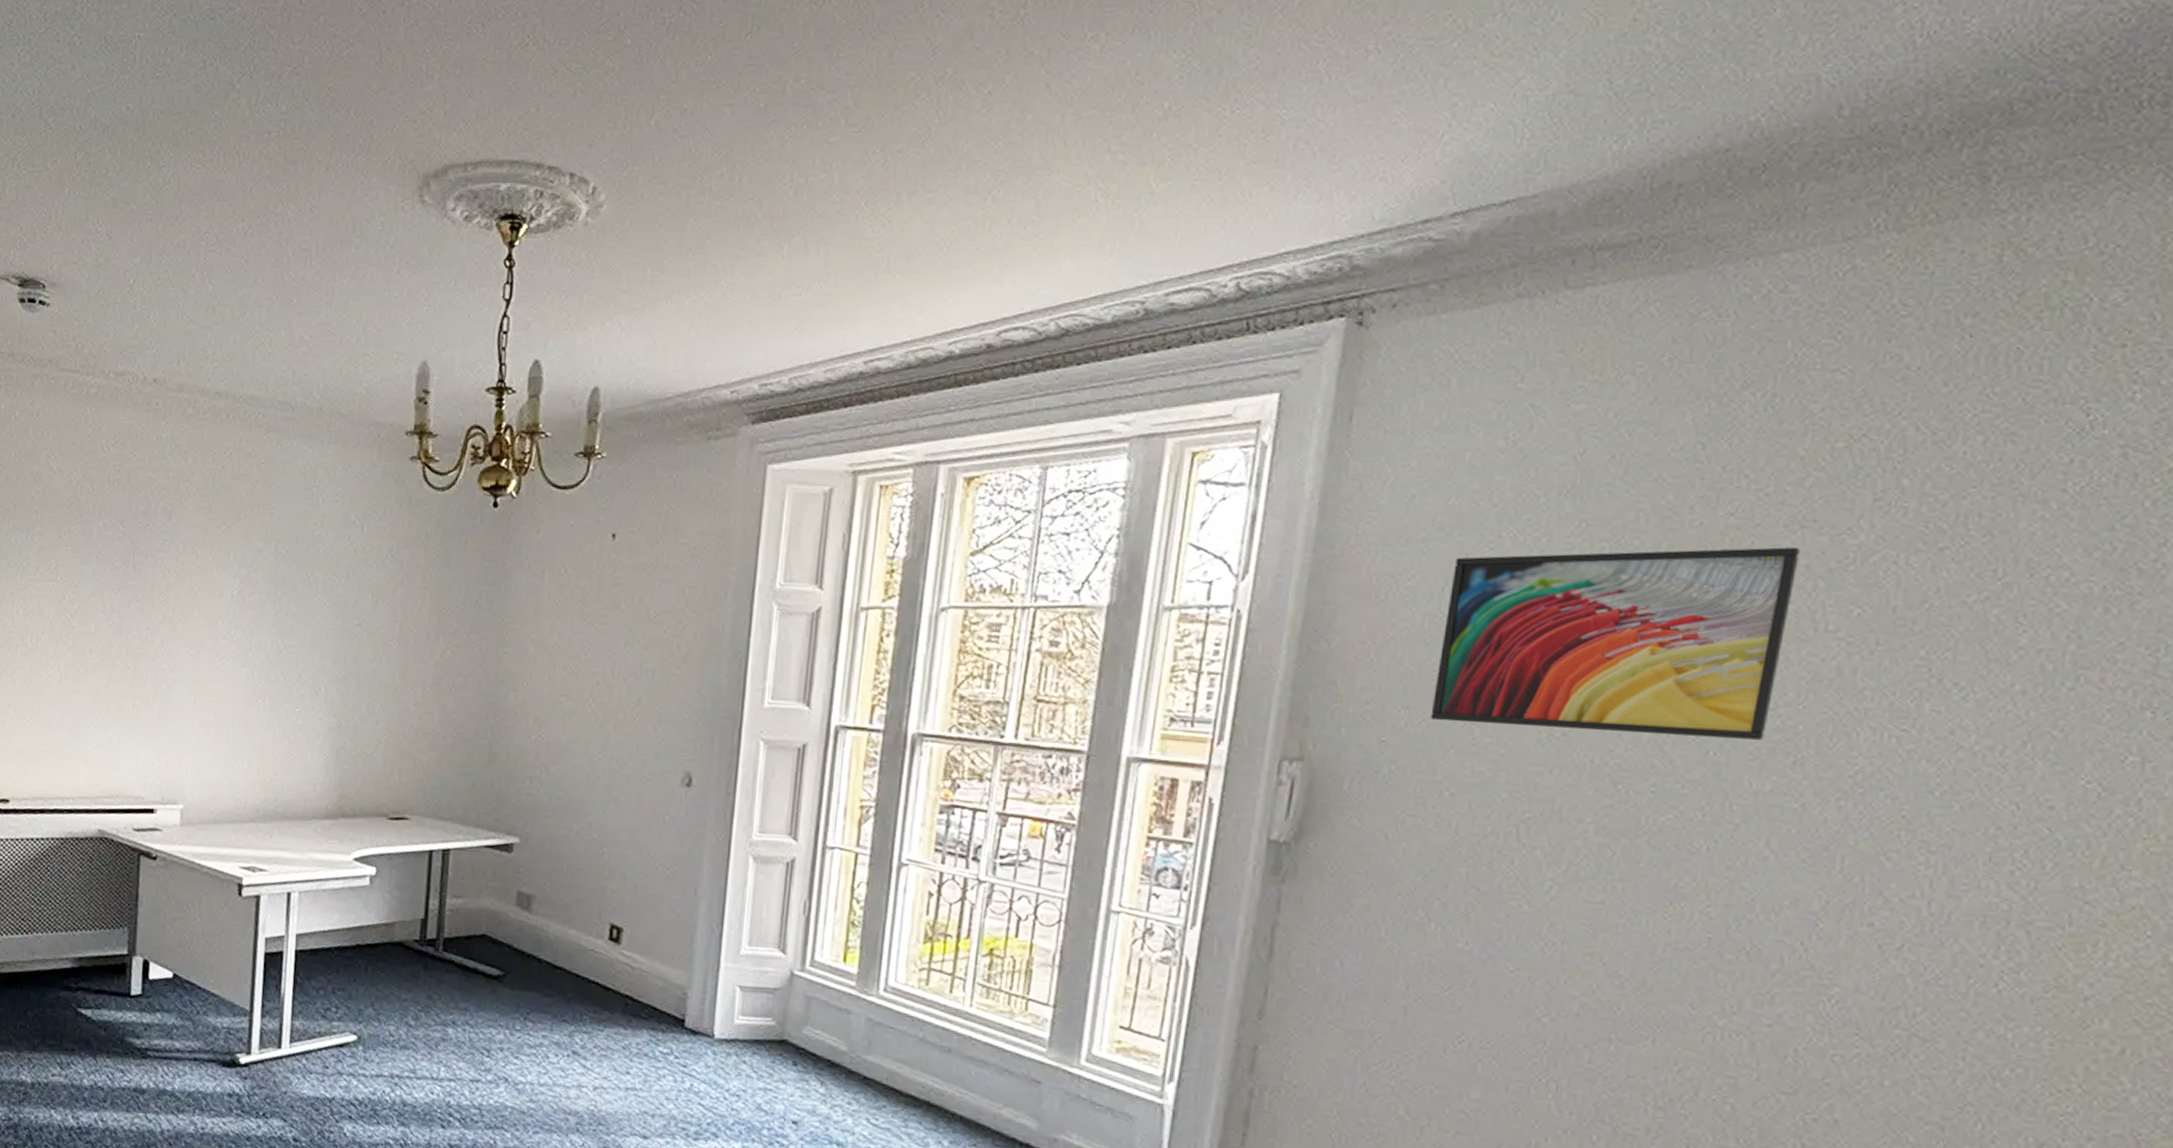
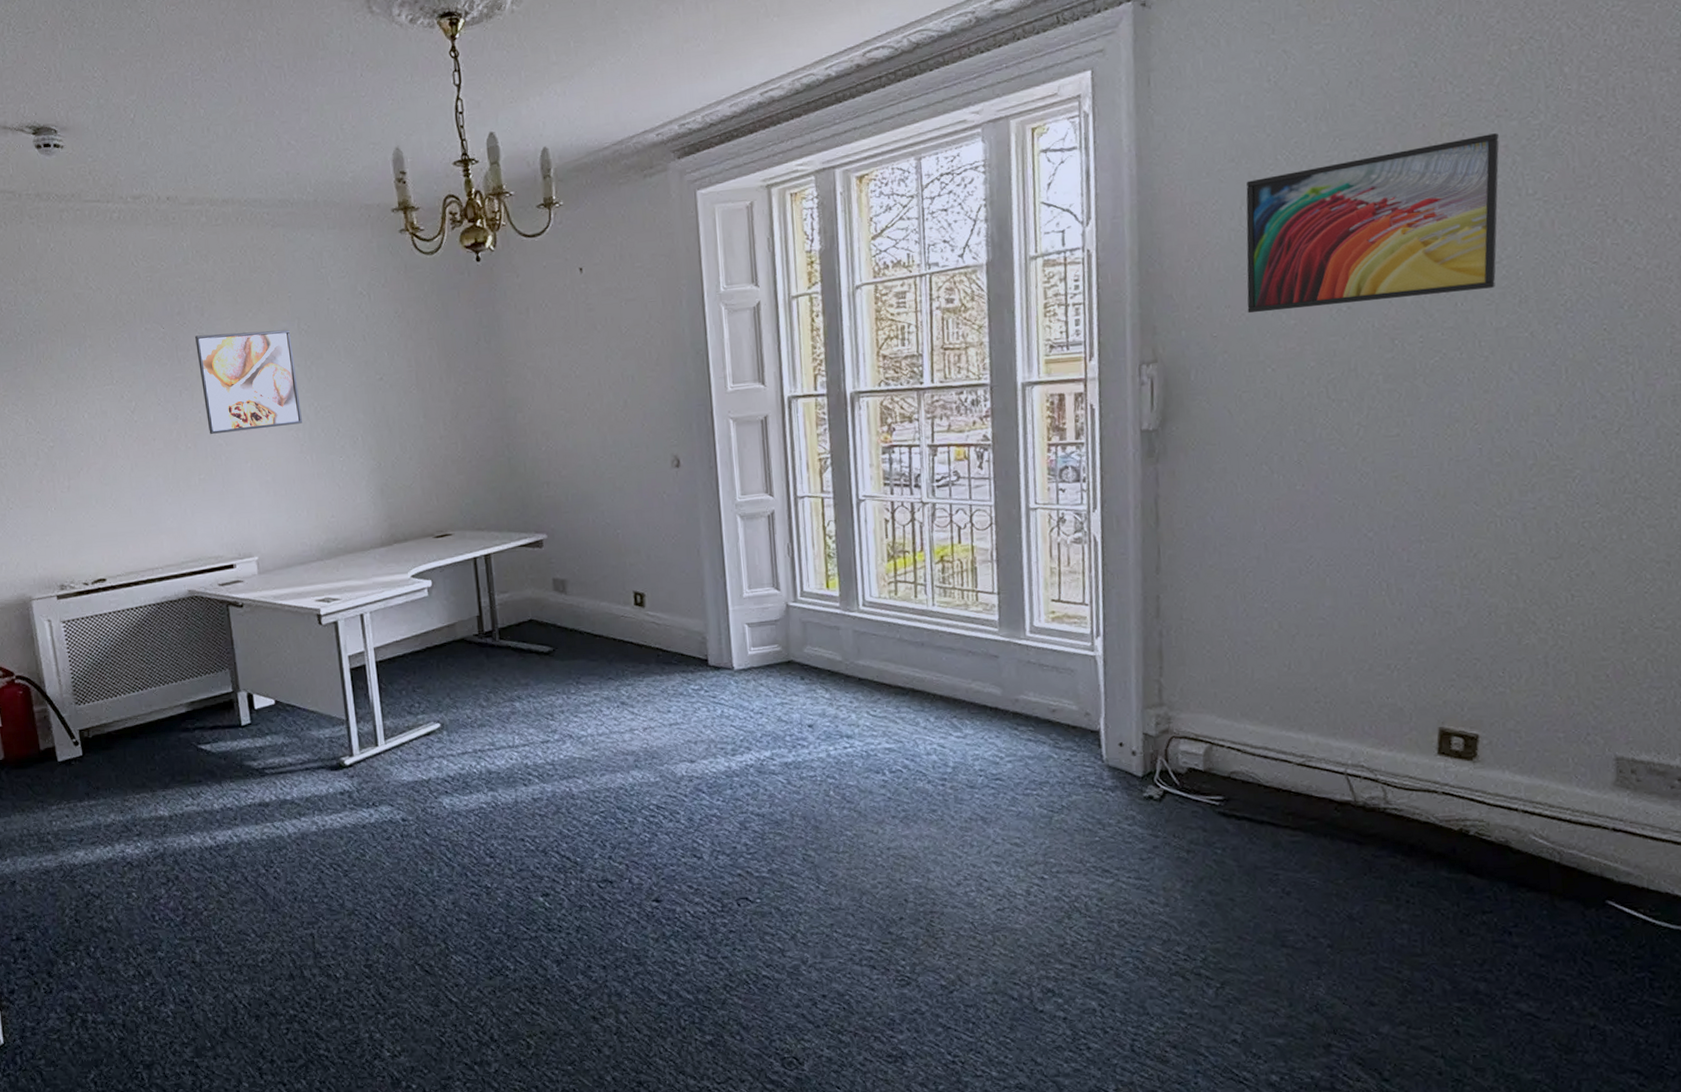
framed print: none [153,541,265,661] -> present [195,329,302,434]

